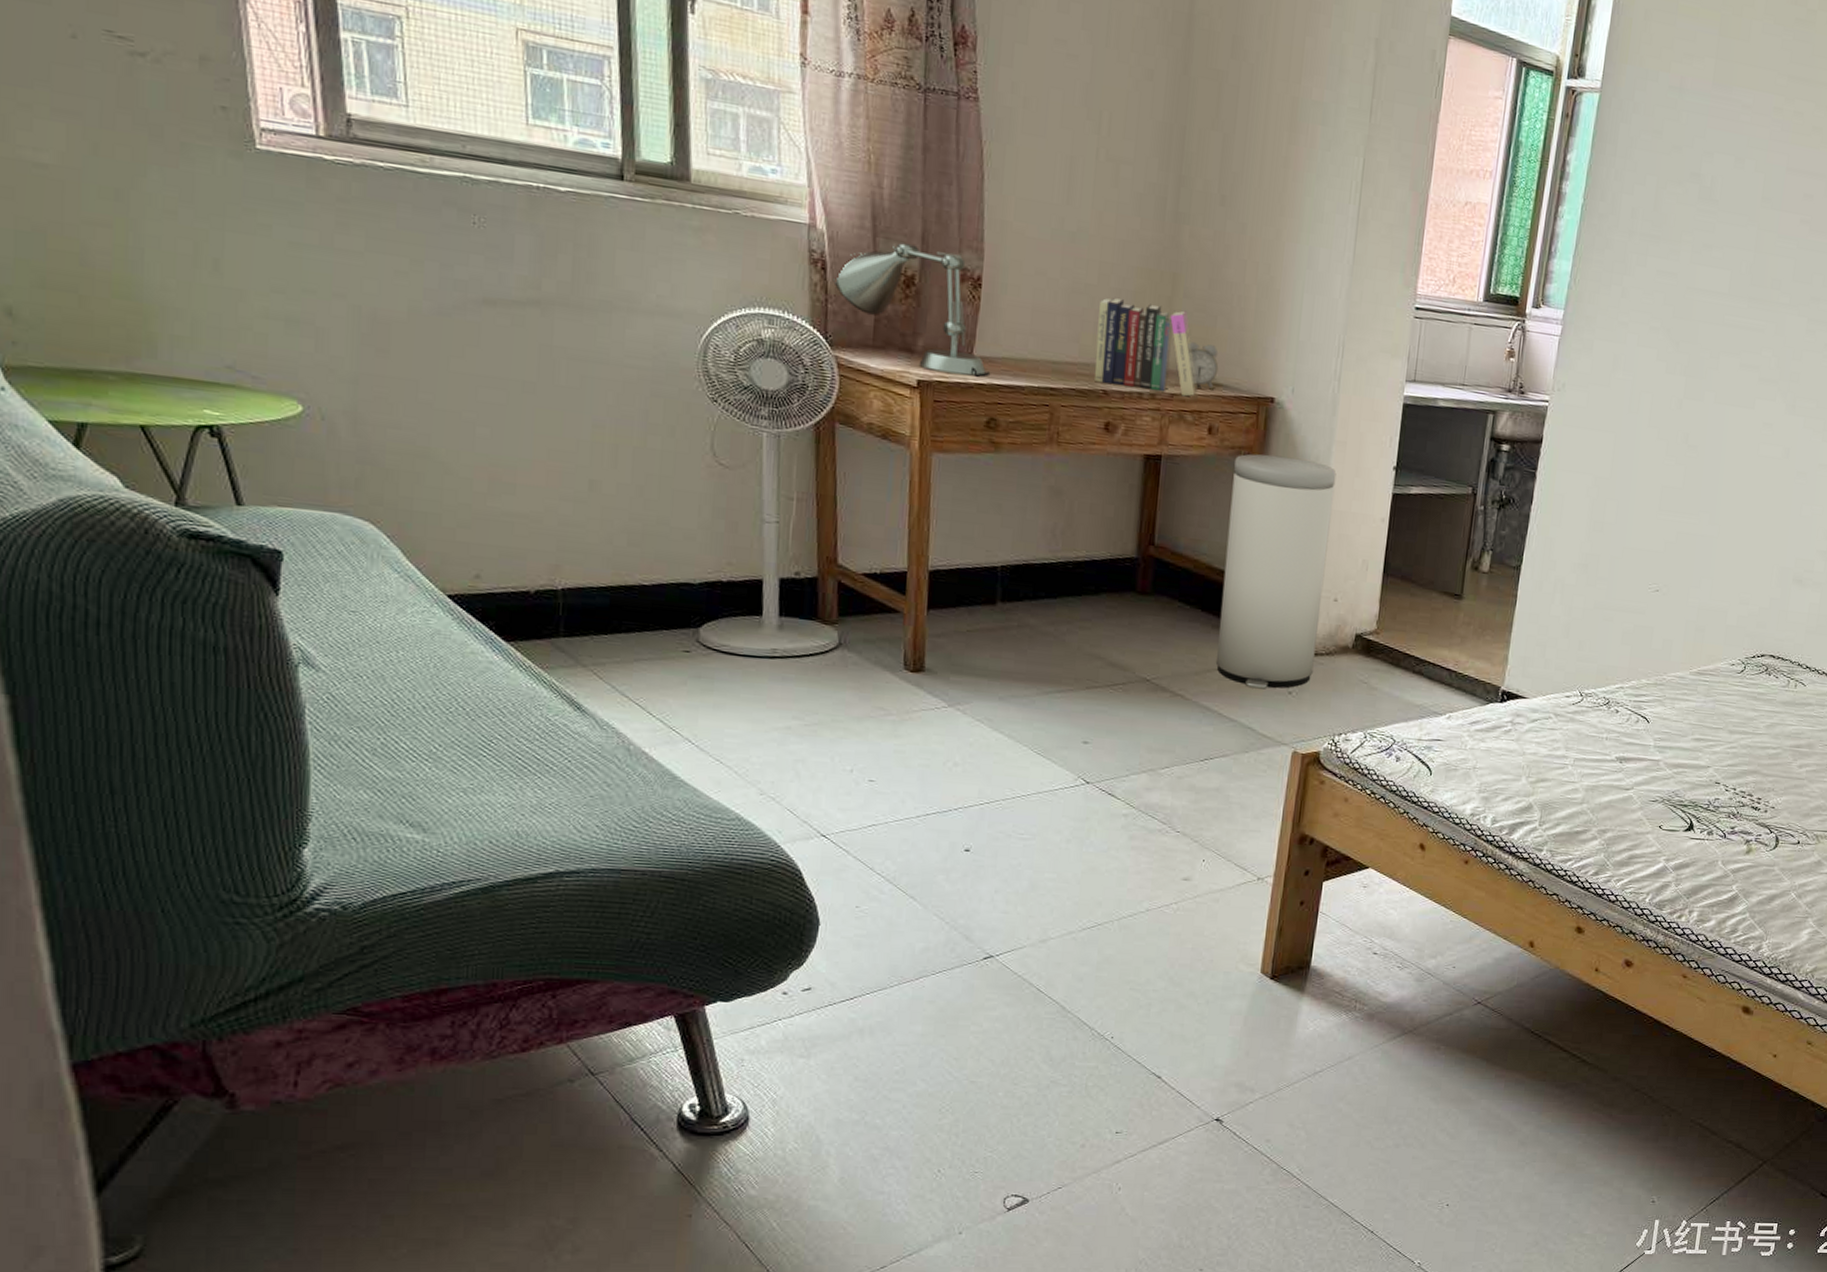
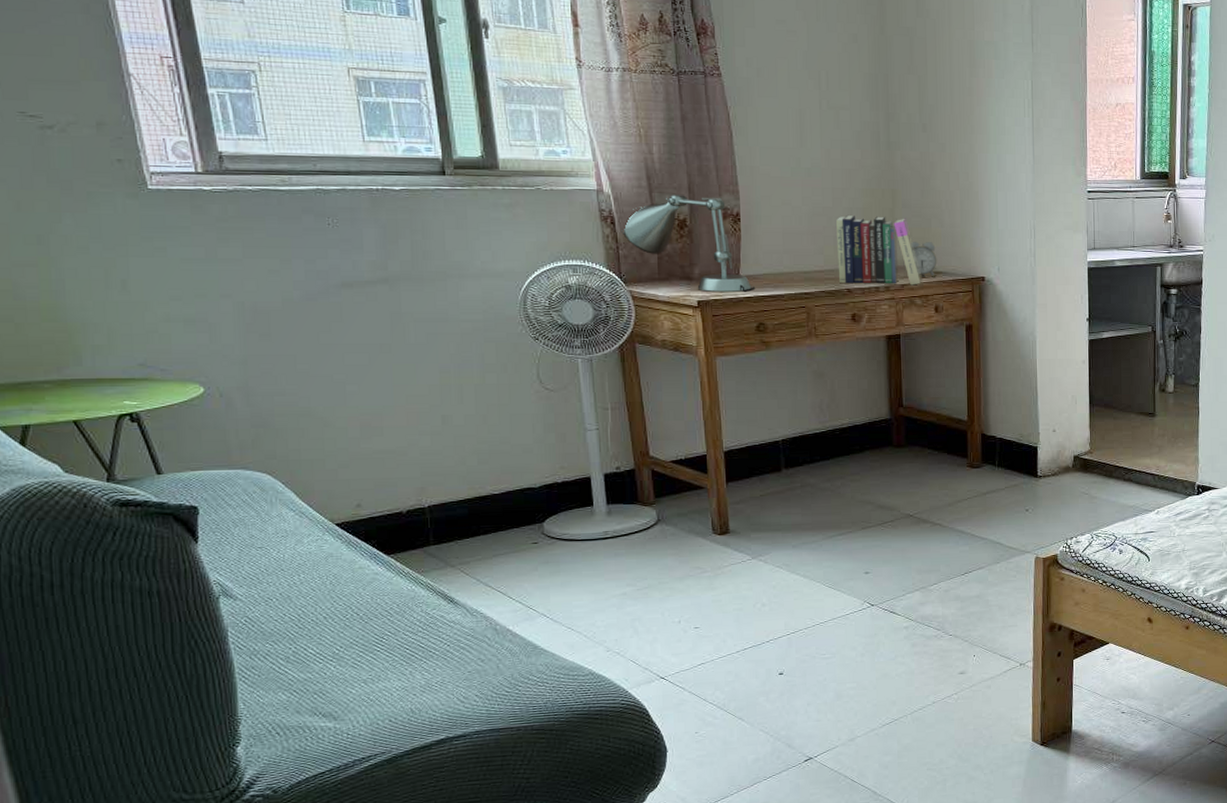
pedal bin: present [1215,454,1337,689] -> none [959,322,1043,511]

